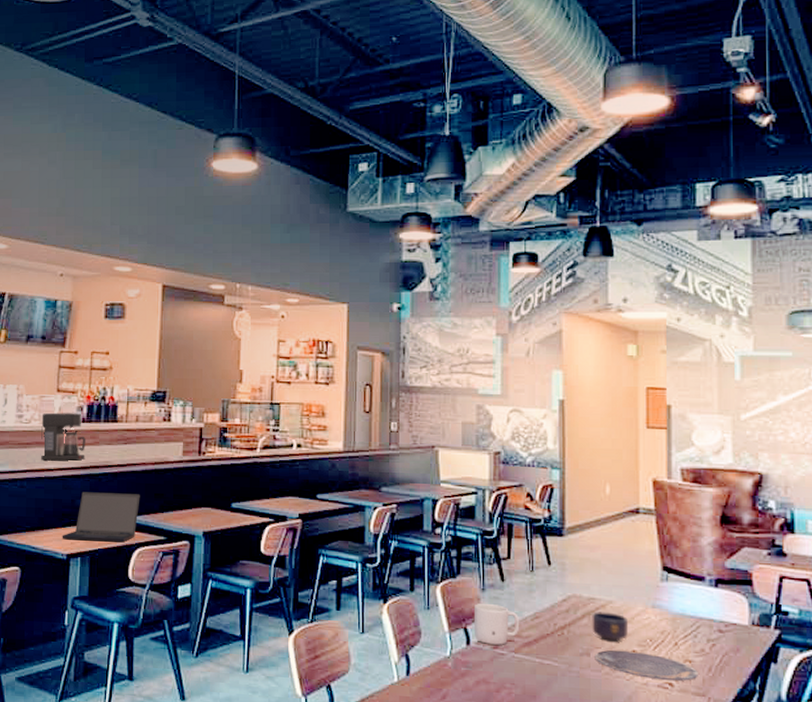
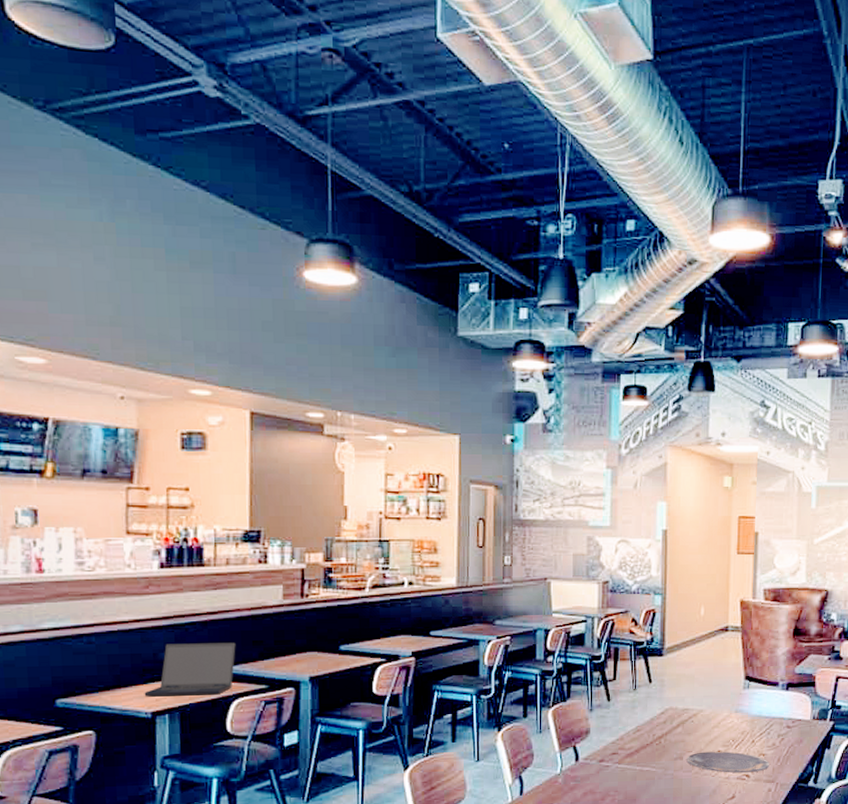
coffee maker: present [41,412,85,461] -> none [109,558,167,612]
mug: present [473,603,520,645] -> none [582,722,623,759]
mug: present [592,612,628,642] -> none [685,720,715,745]

